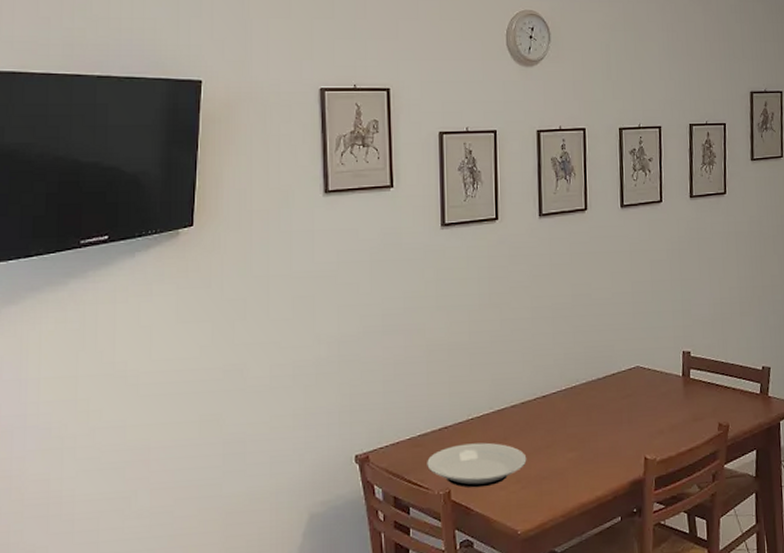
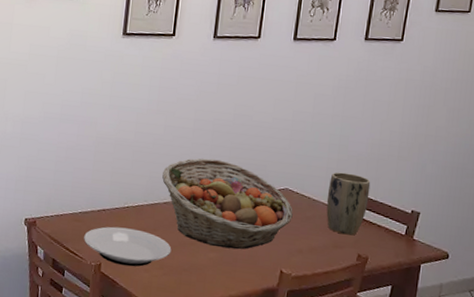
fruit basket: none [505,347,648,445] -> present [162,158,293,250]
plant pot: none [678,338,720,405] -> present [326,172,371,236]

